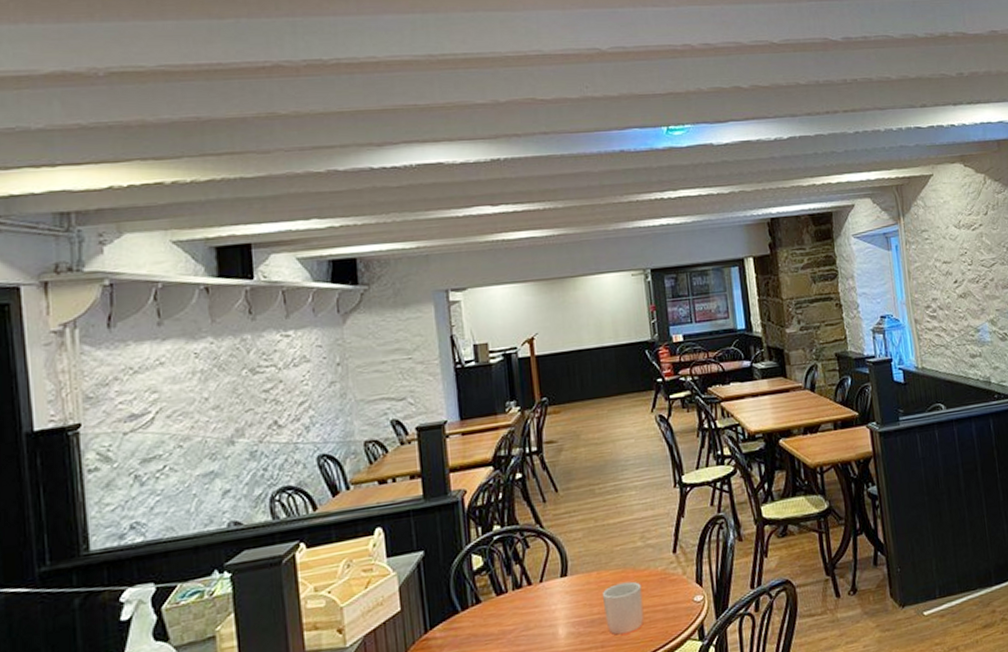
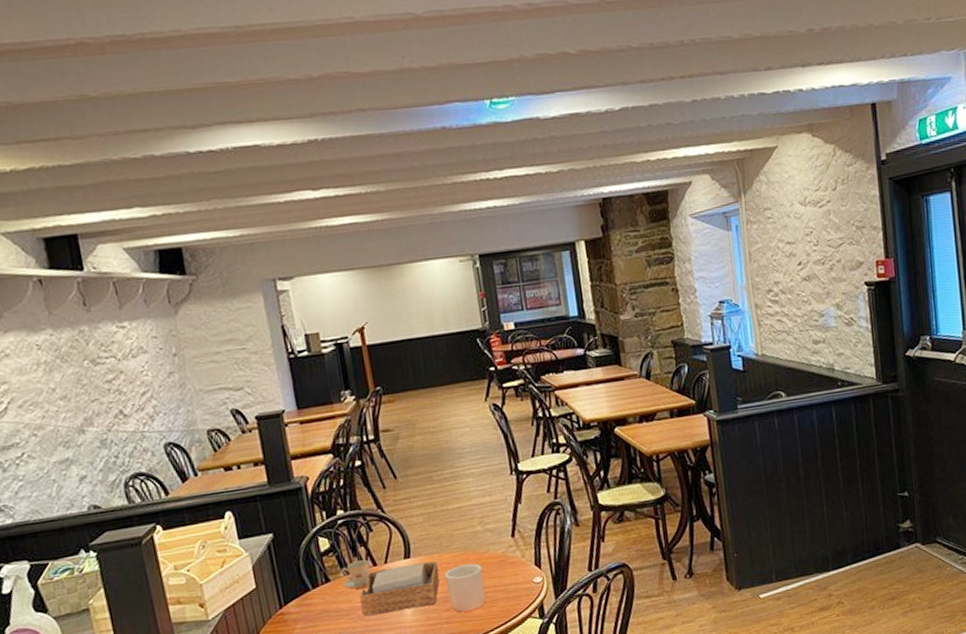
teacup: none [494,578,524,611] -> present [342,559,370,590]
napkin holder: none [511,578,597,641] -> present [360,560,440,617]

